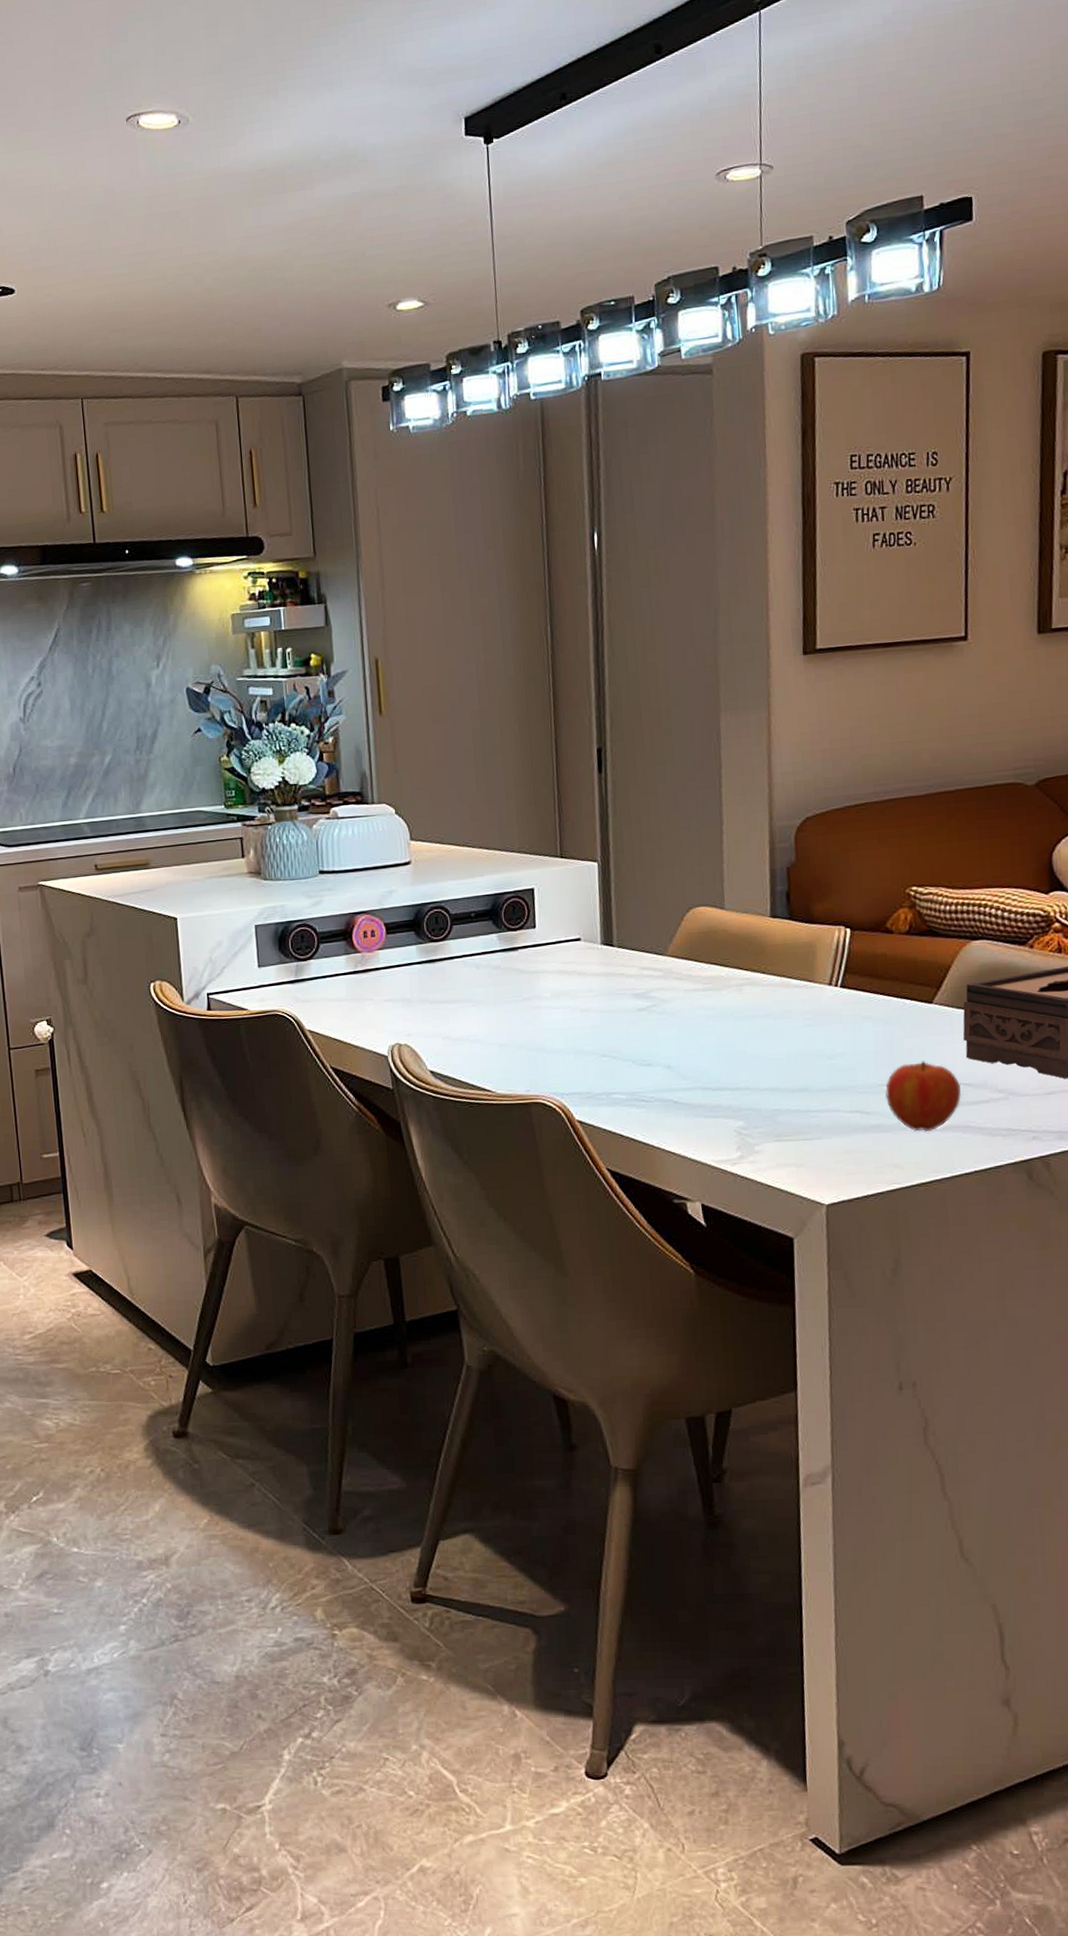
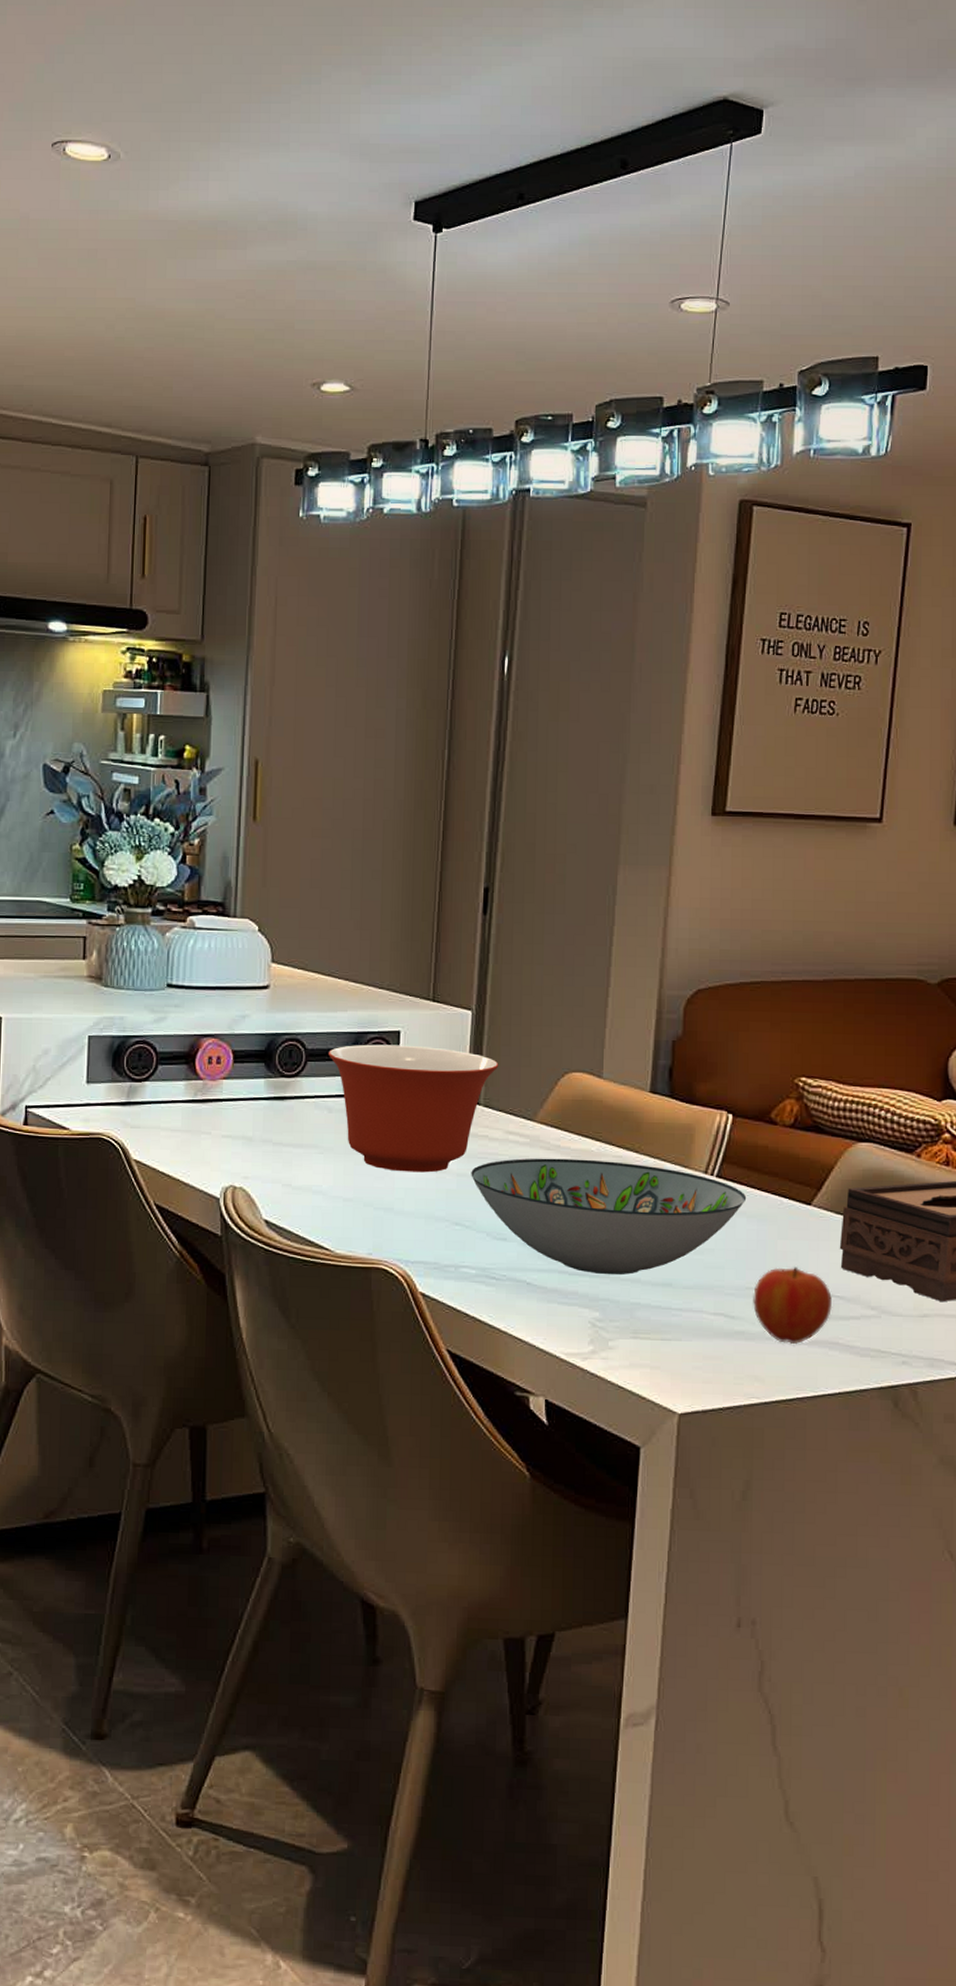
mixing bowl: none [471,899,628,1015] -> present [328,1044,499,1173]
decorative bowl: none [612,983,871,1087] -> present [471,1158,747,1275]

